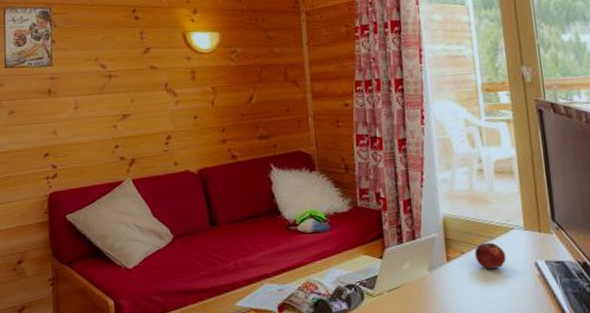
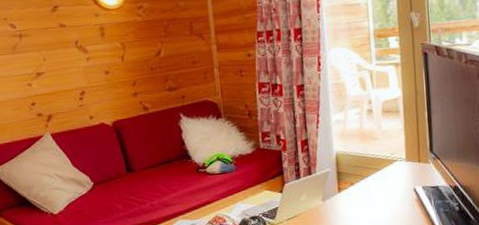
fruit: present [474,242,506,269] -> none [362,173,390,196]

